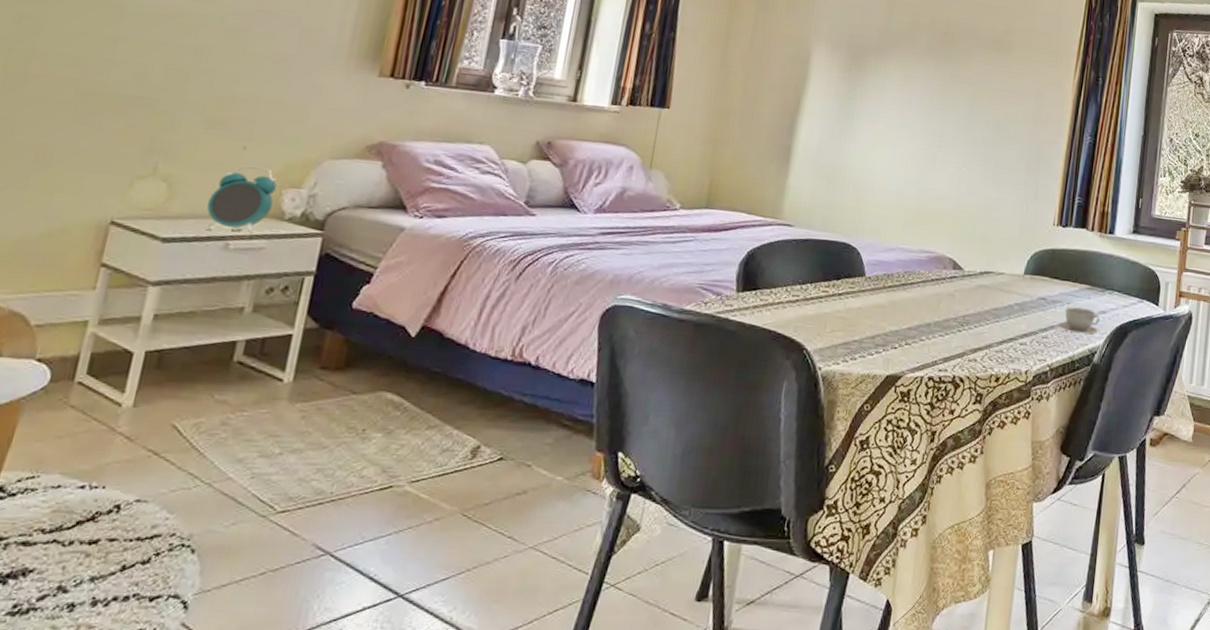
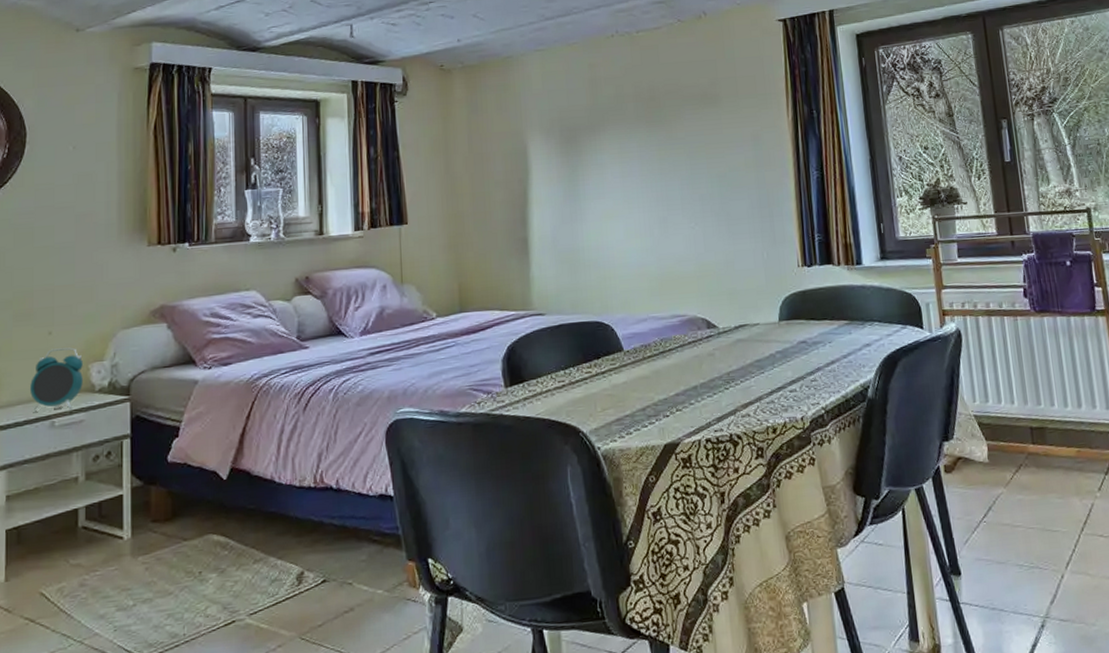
teacup: present [1058,307,1100,334] -> none [825,344,867,371]

